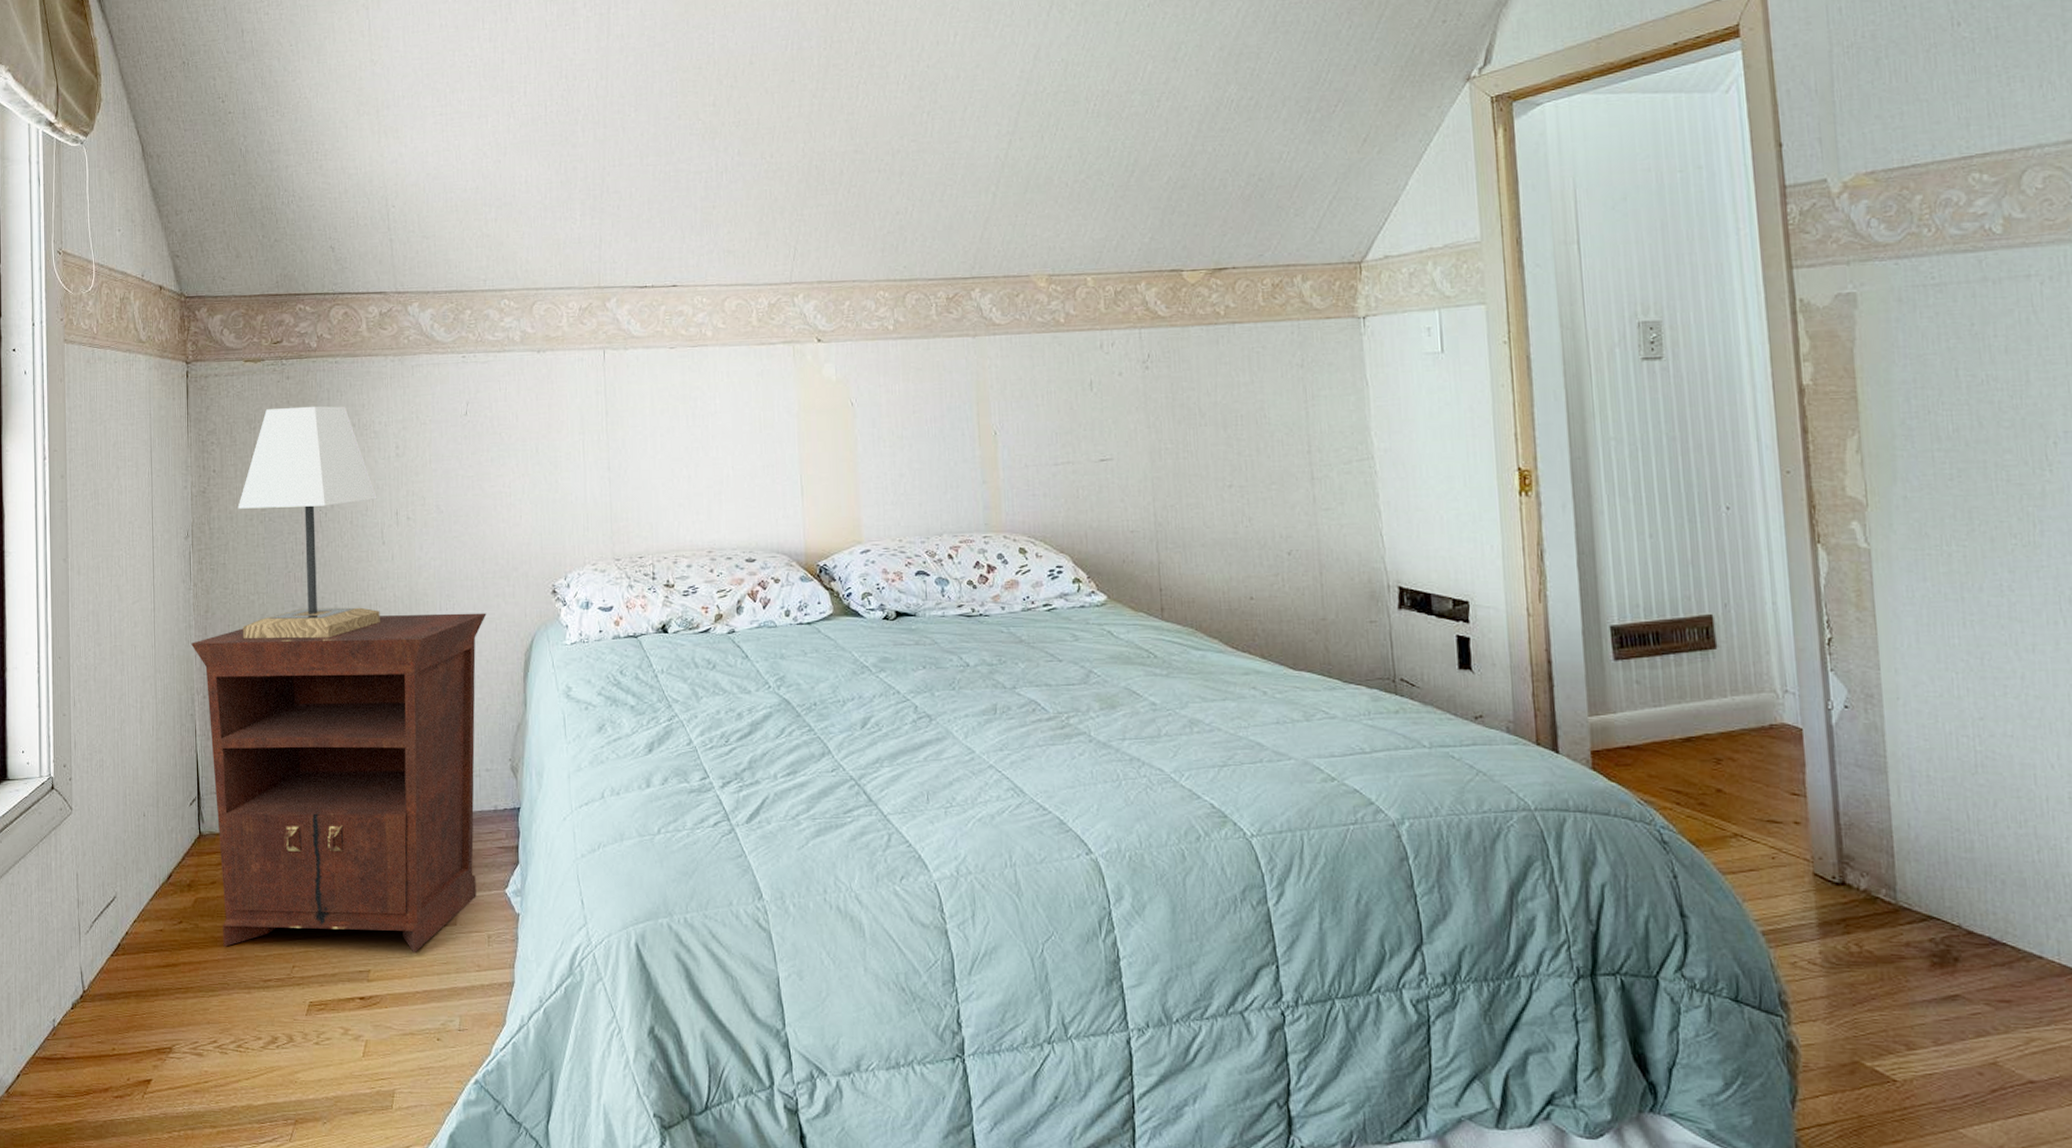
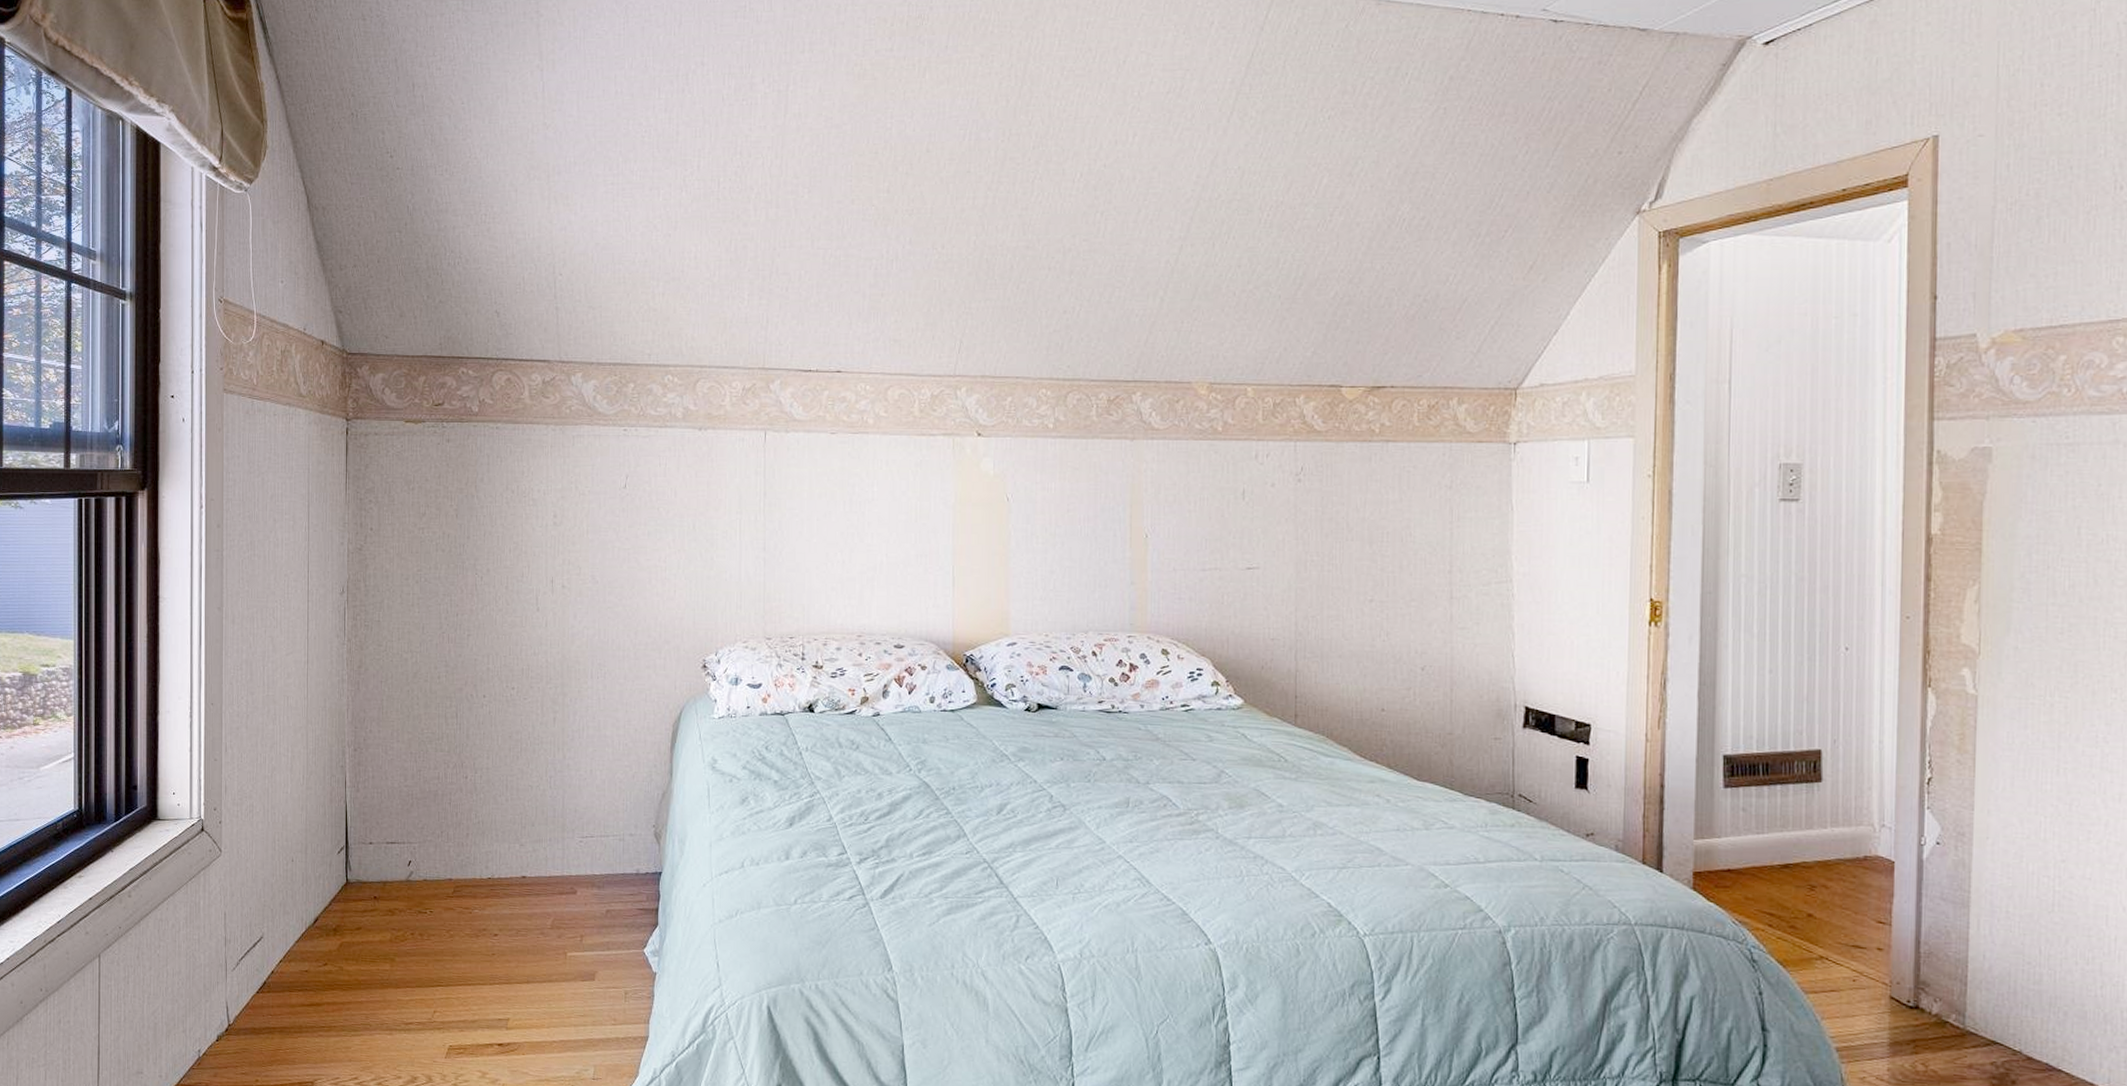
nightstand: present [190,613,487,954] -> none [342,680,637,1005]
lamp: present [238,406,380,639] -> none [394,470,533,700]

